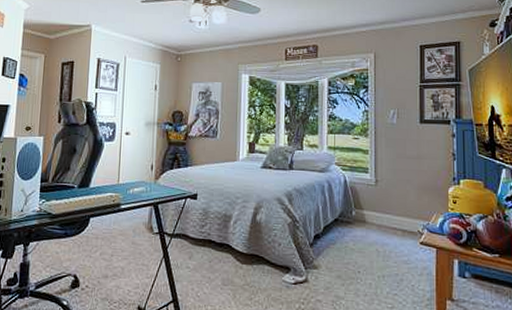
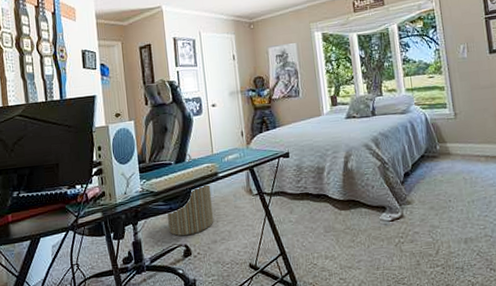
laundry hamper: none [60,177,111,266] -> present [168,152,214,236]

